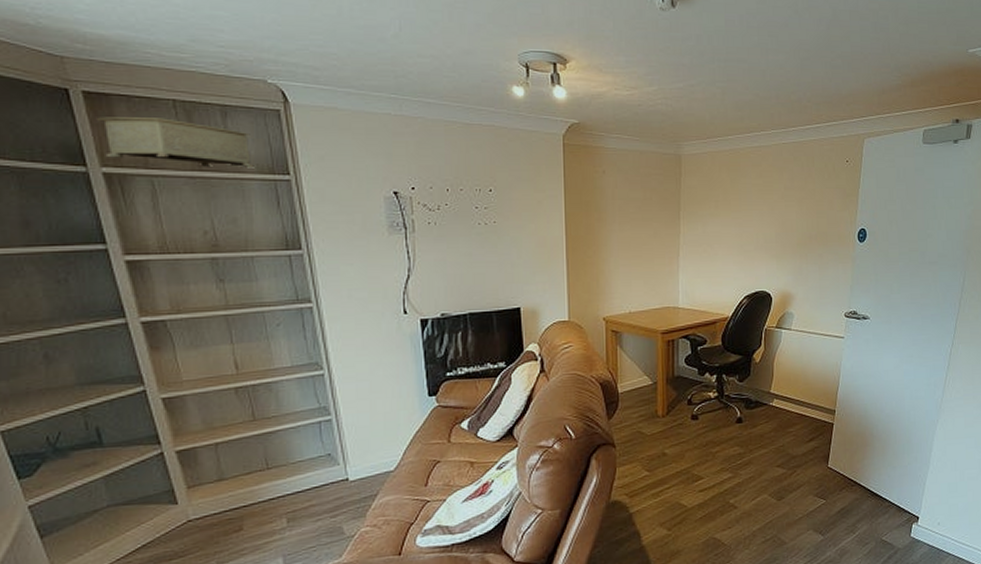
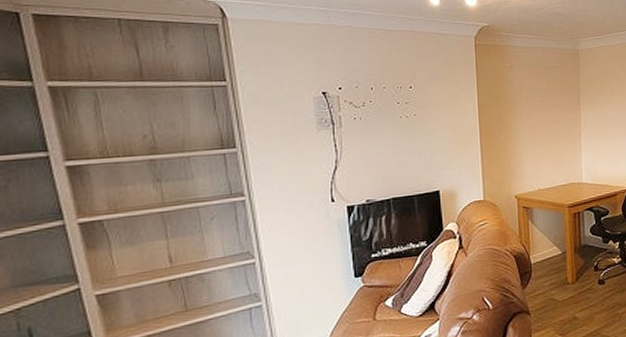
decorative box: present [97,117,254,168] -> none [45,35,193,77]

